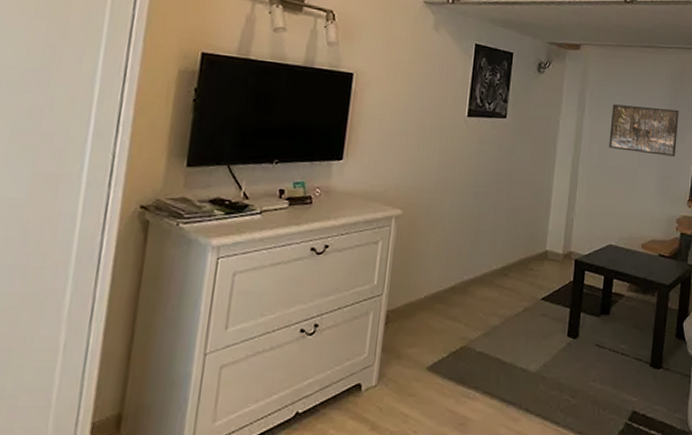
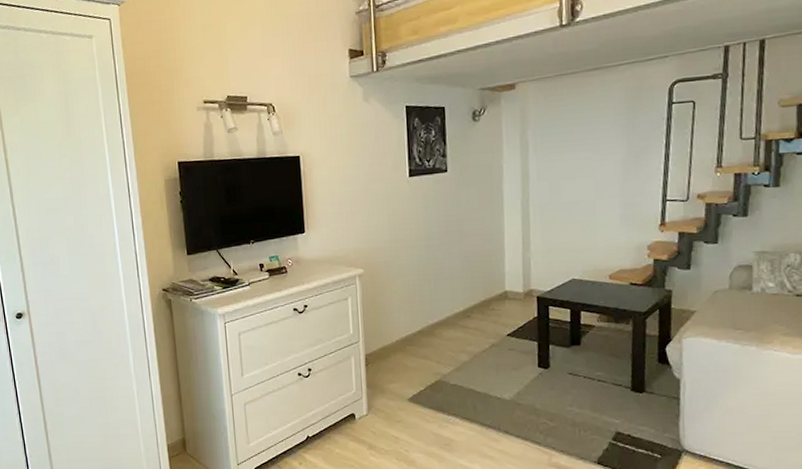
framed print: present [609,104,679,157] -> none [559,131,640,184]

